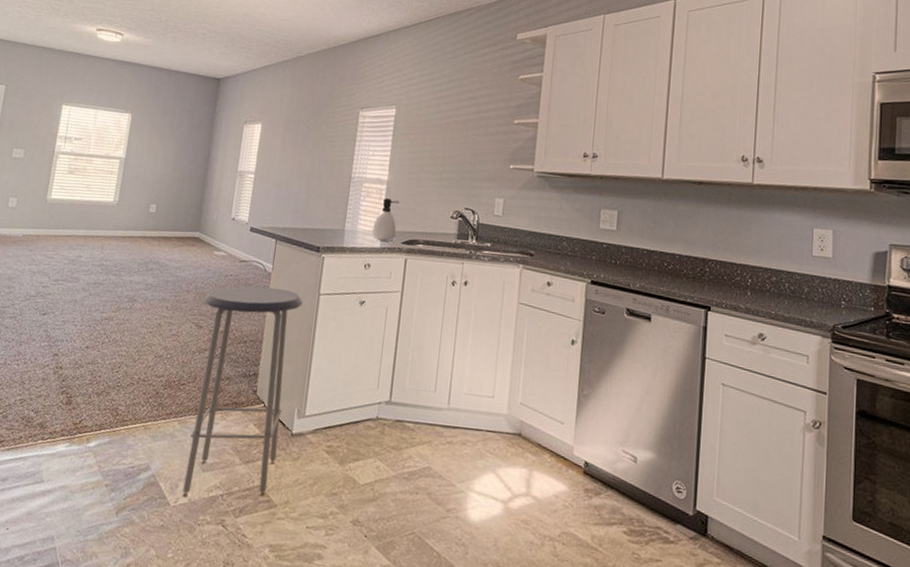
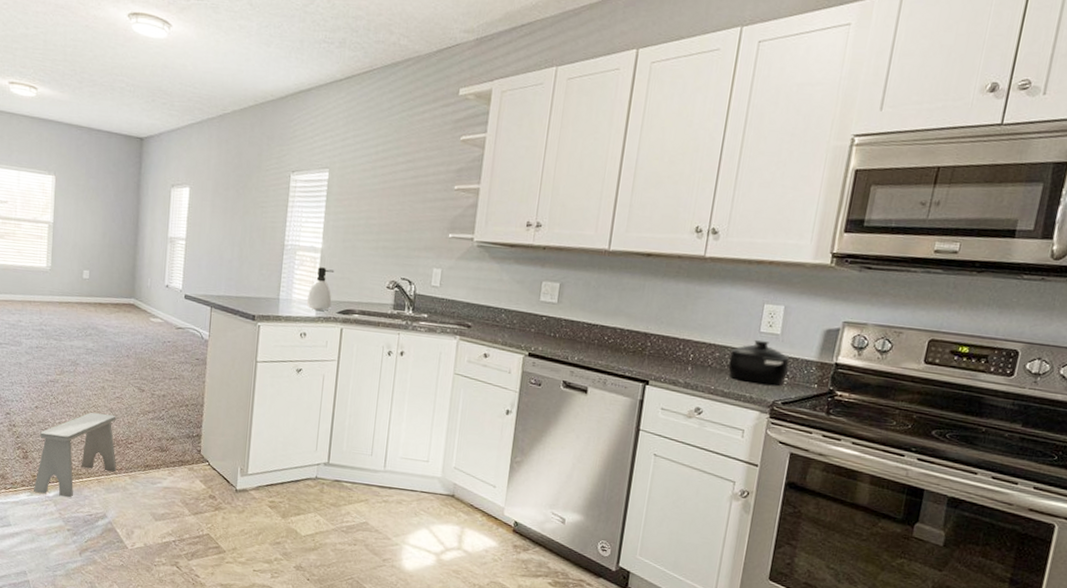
step stool: none [72,351,171,447] -> present [33,412,117,497]
bar stool: present [182,286,303,497] -> none [138,352,241,543]
saucepan: none [786,264,844,310] -> present [728,340,790,387]

